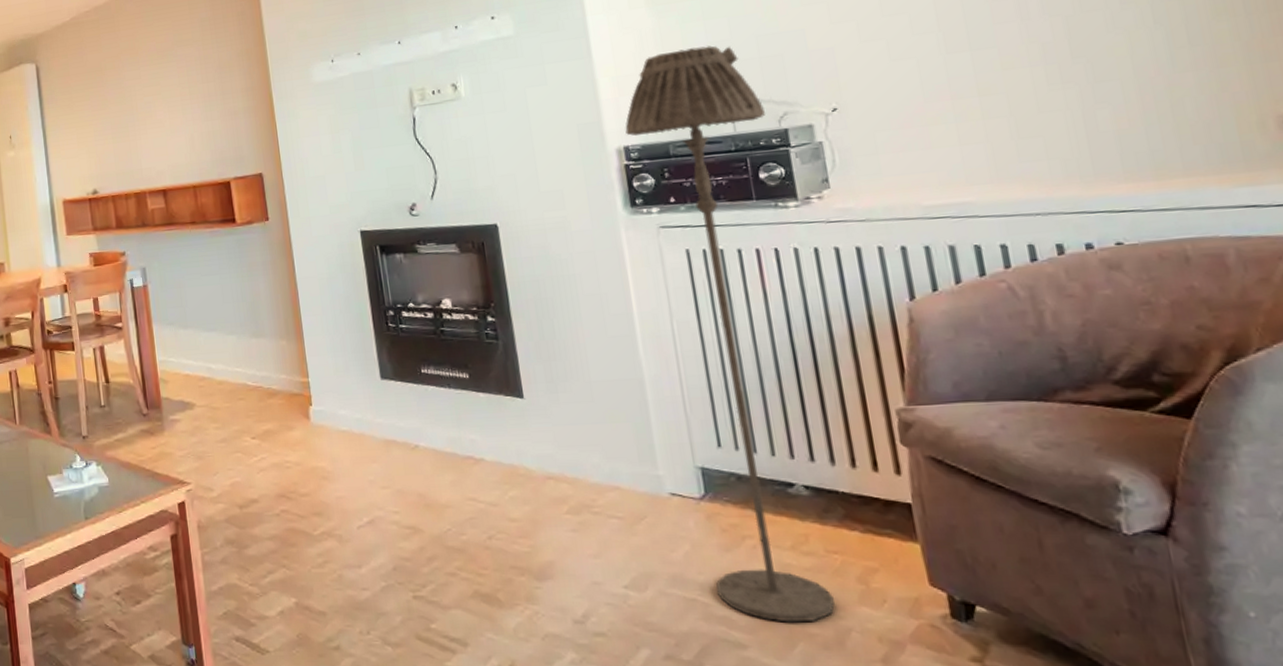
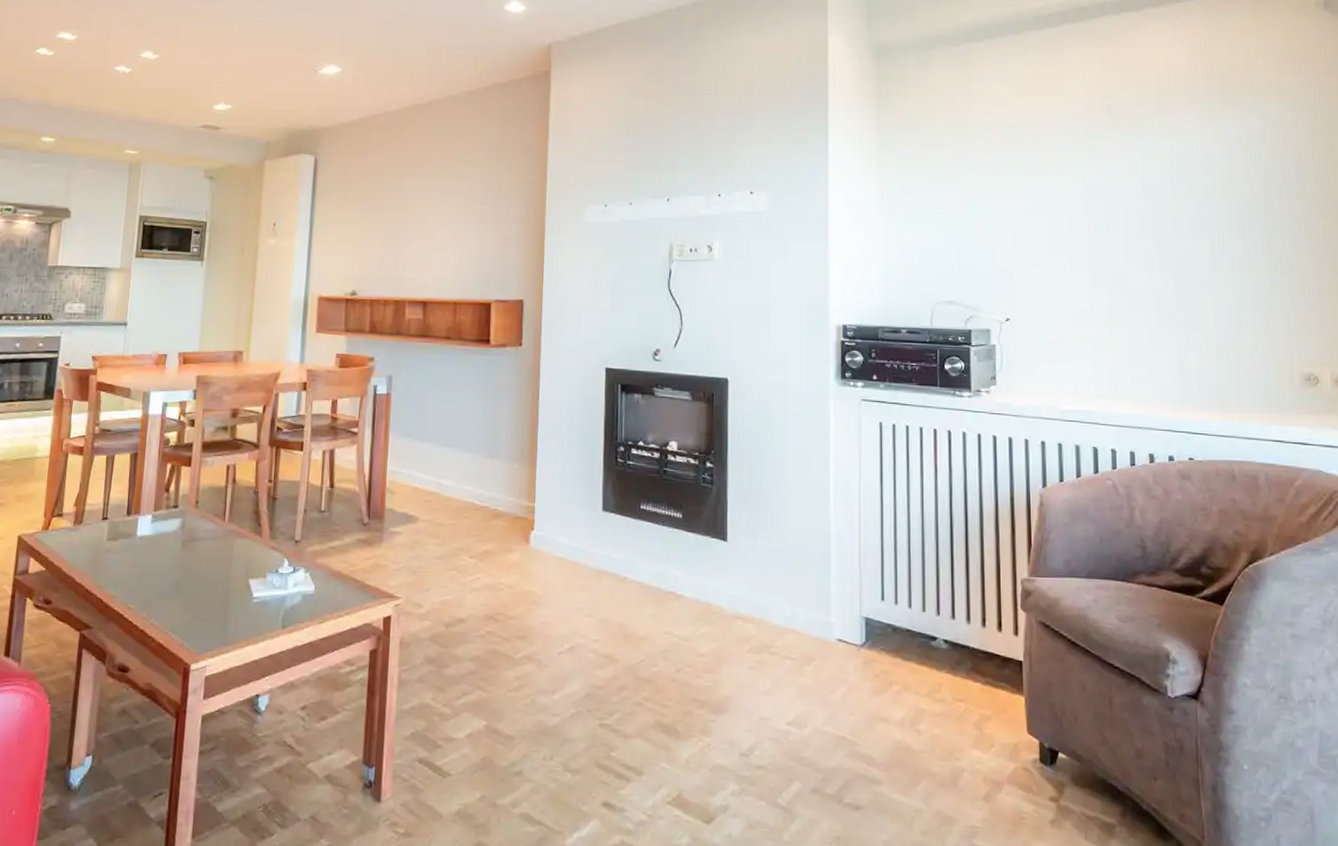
floor lamp: present [625,45,835,623] -> none [846,249,957,762]

